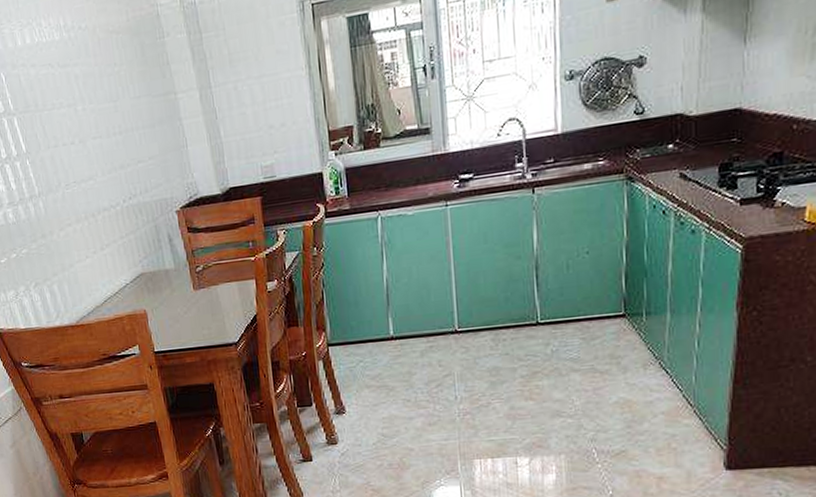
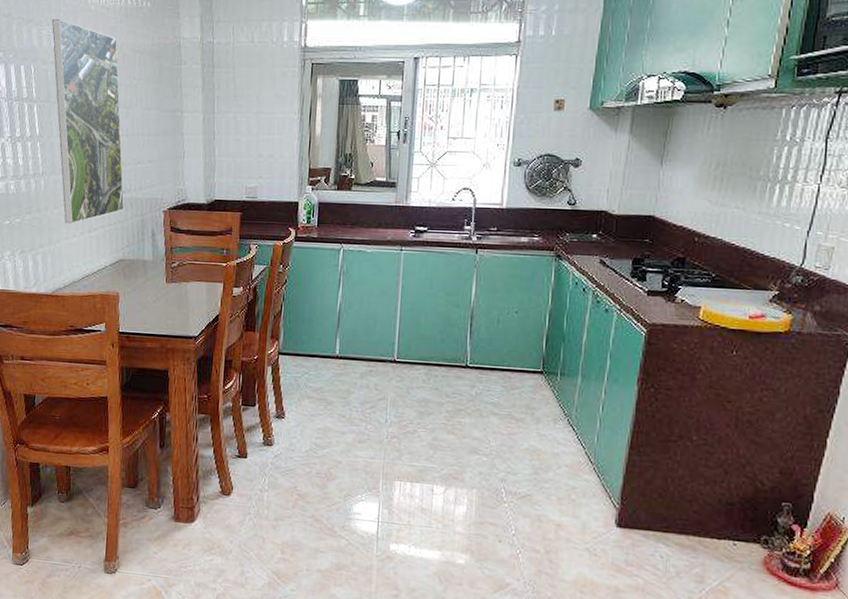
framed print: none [11,11,134,246] -> present [51,19,125,224]

